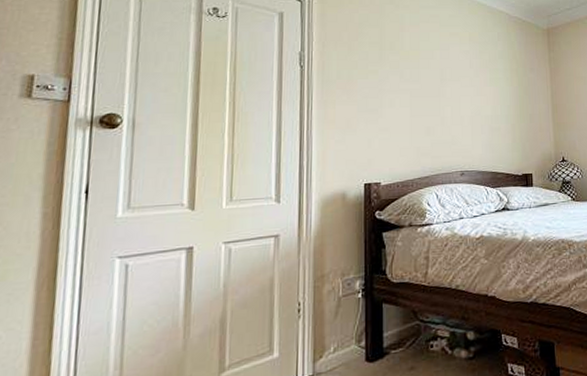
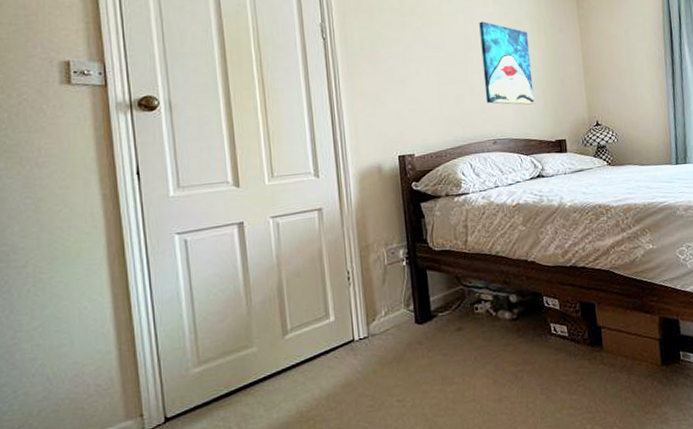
wall art: none [455,58,504,139] -> present [479,21,535,105]

